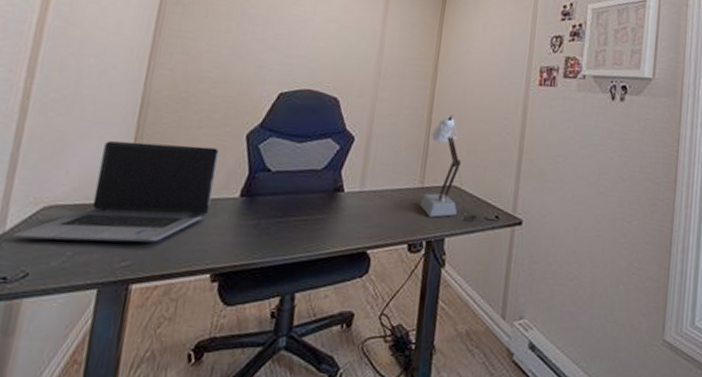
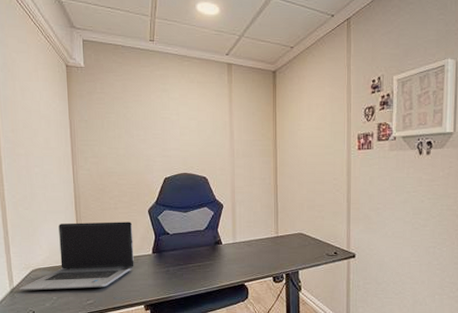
desk lamp: present [420,115,477,222] -> none [278,180,320,258]

